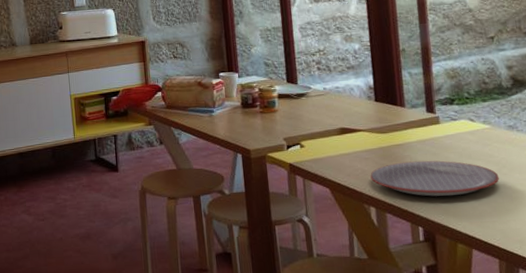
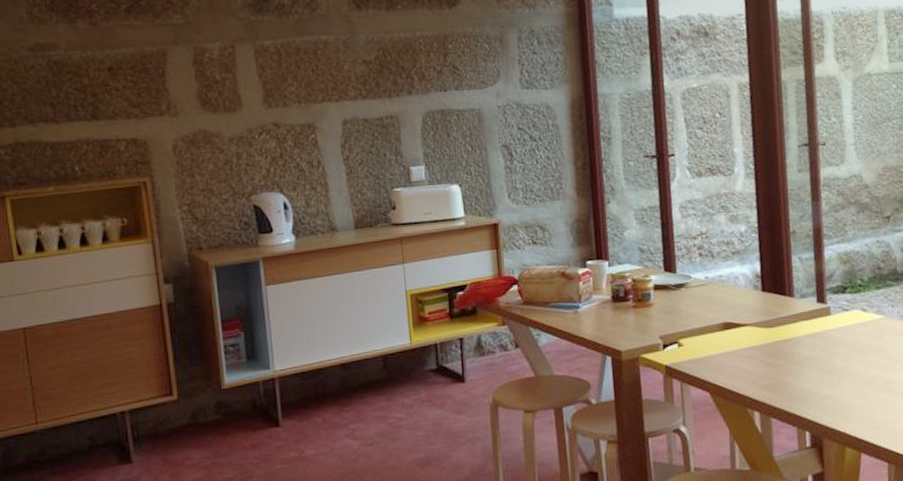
plate: present [370,160,499,197] -> none [755,356,891,397]

